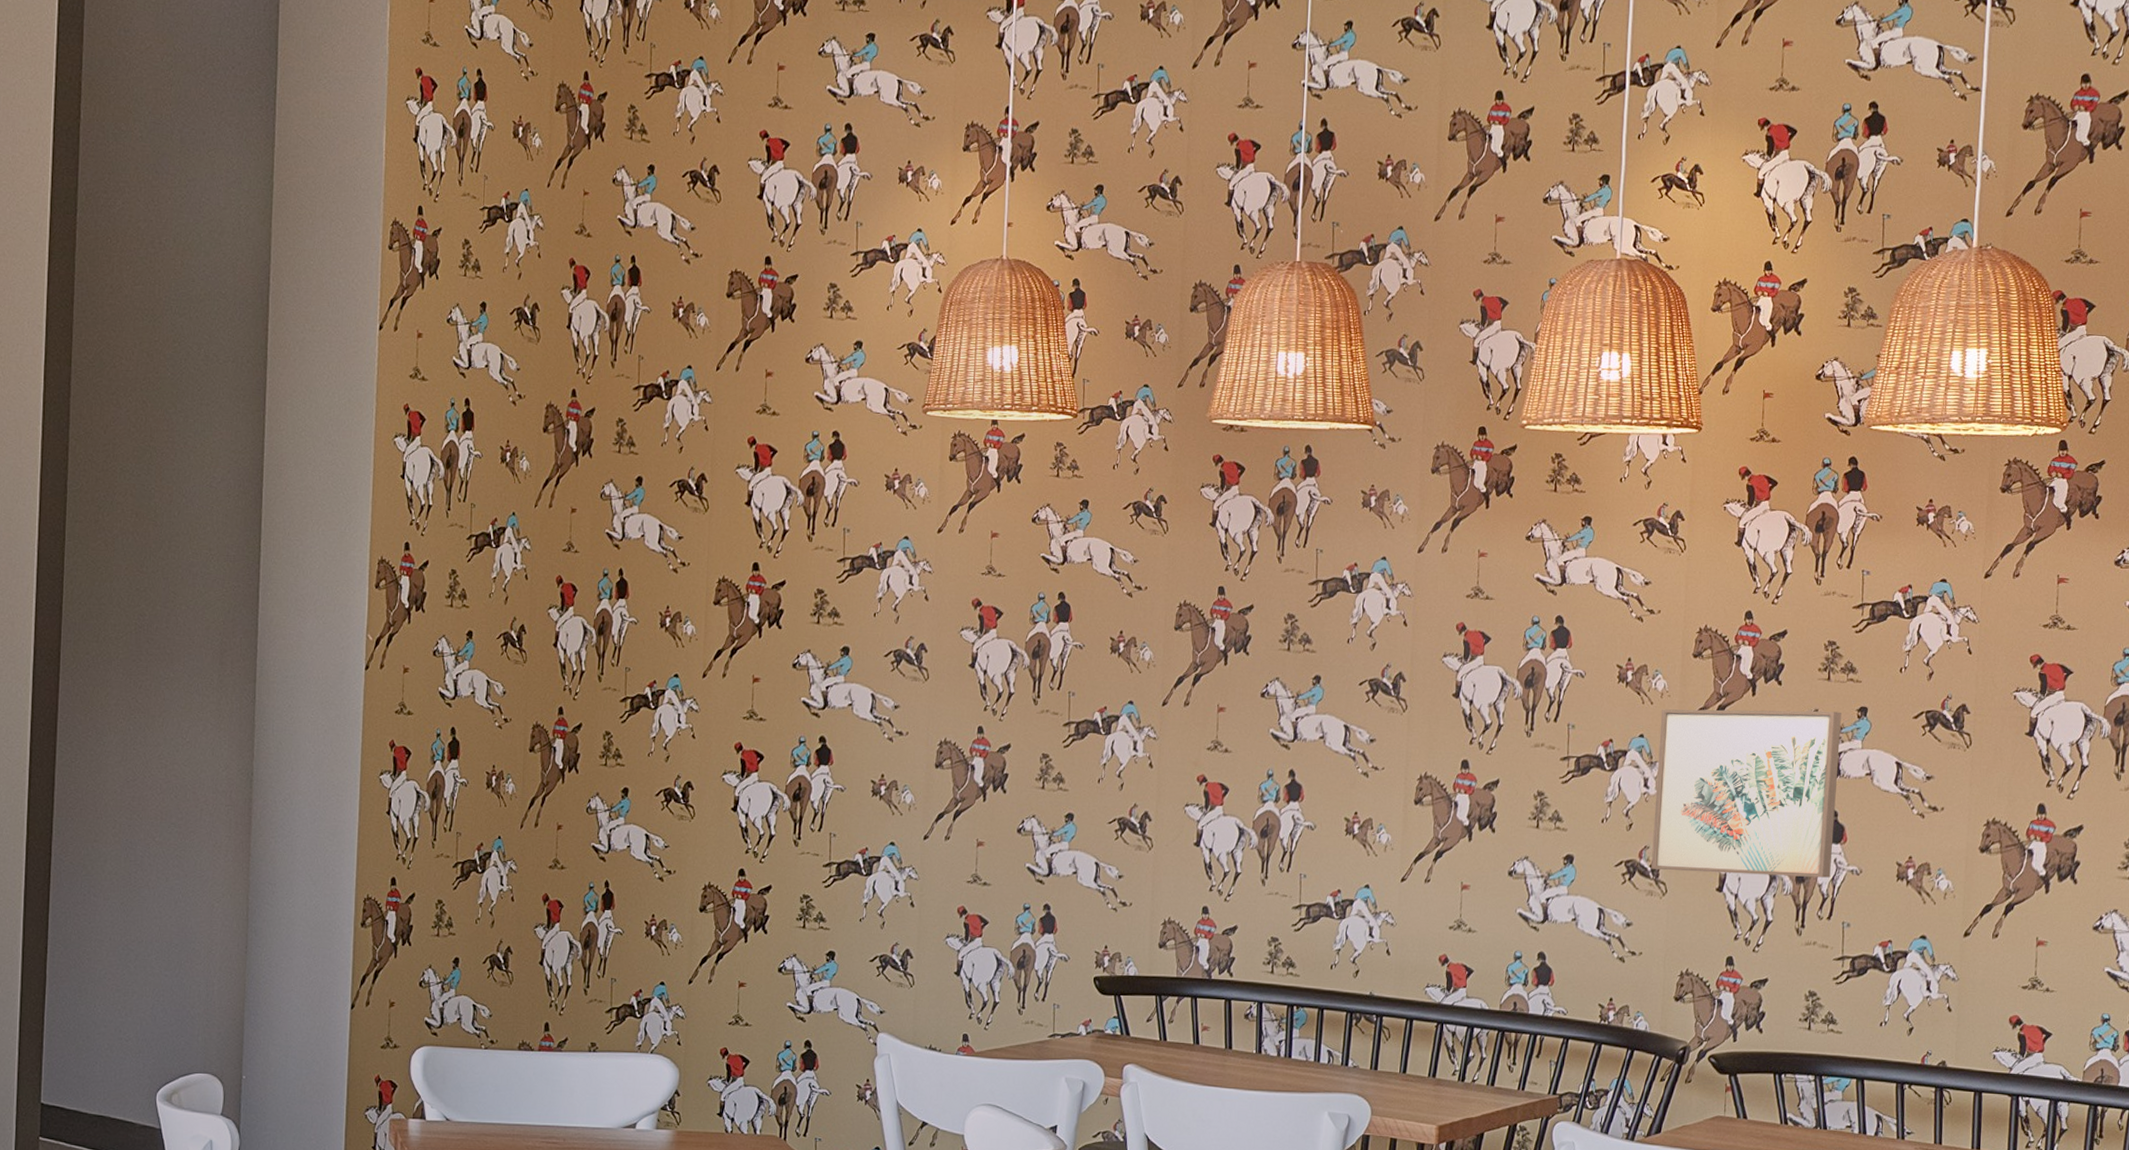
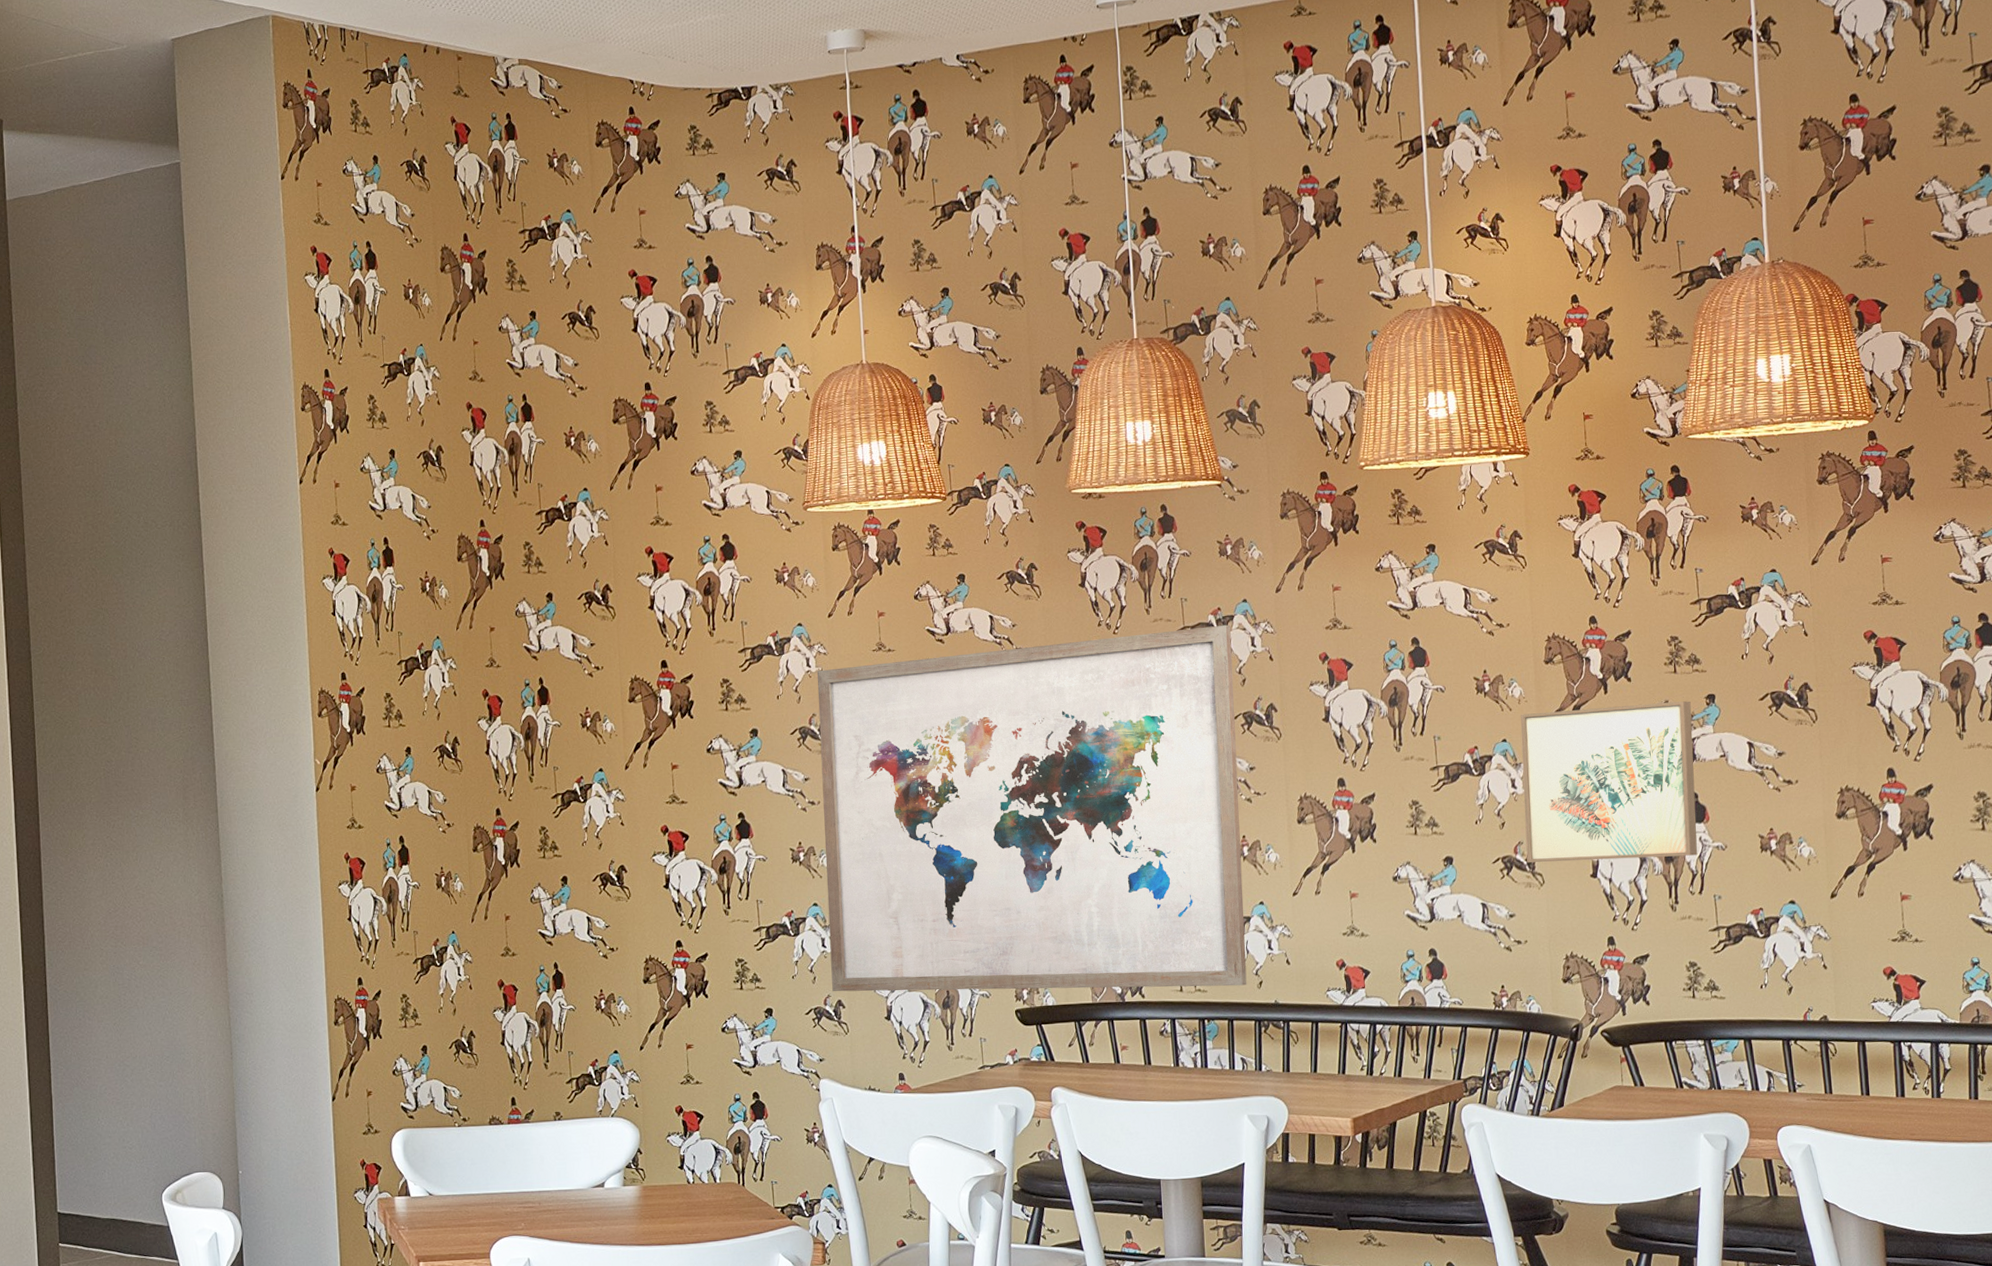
wall art: none [901,582,1366,973] -> present [816,625,1247,992]

